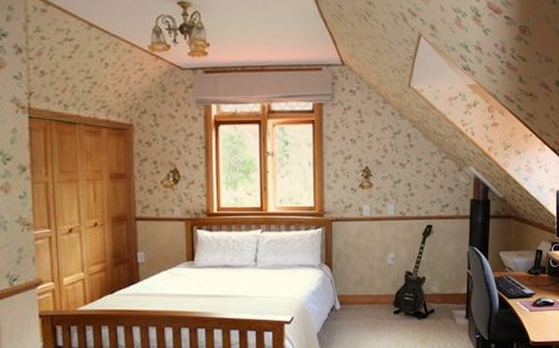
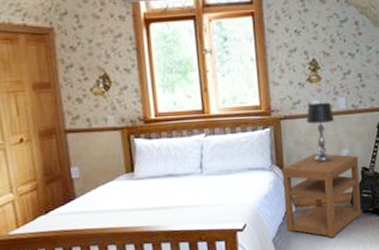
nightstand: none [330,255,403,337] -> present [282,153,362,238]
table lamp: none [356,207,383,264] -> present [306,102,335,163]

